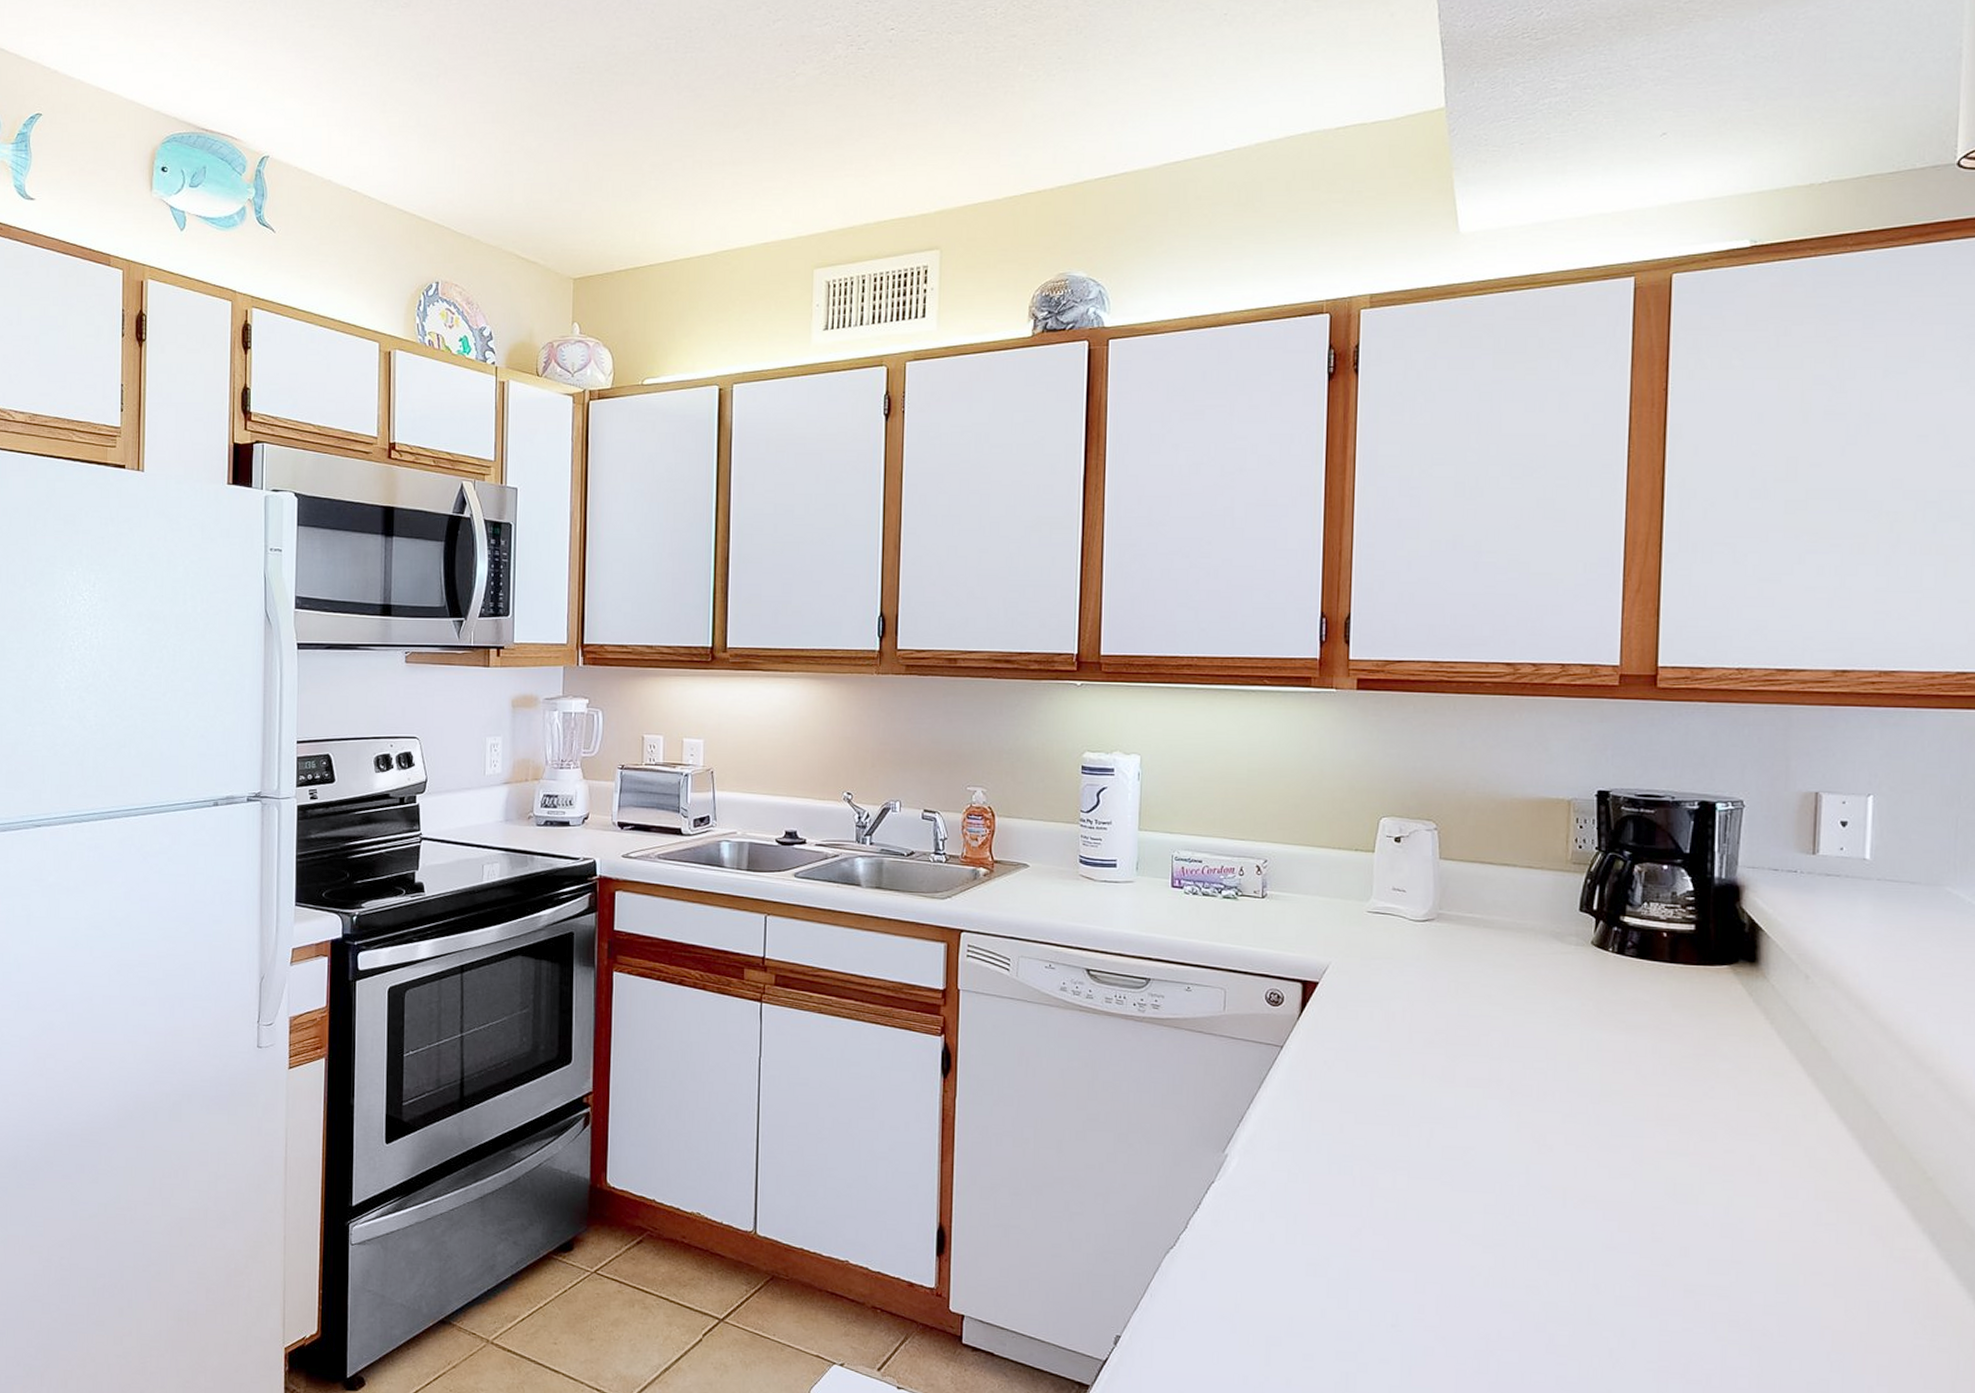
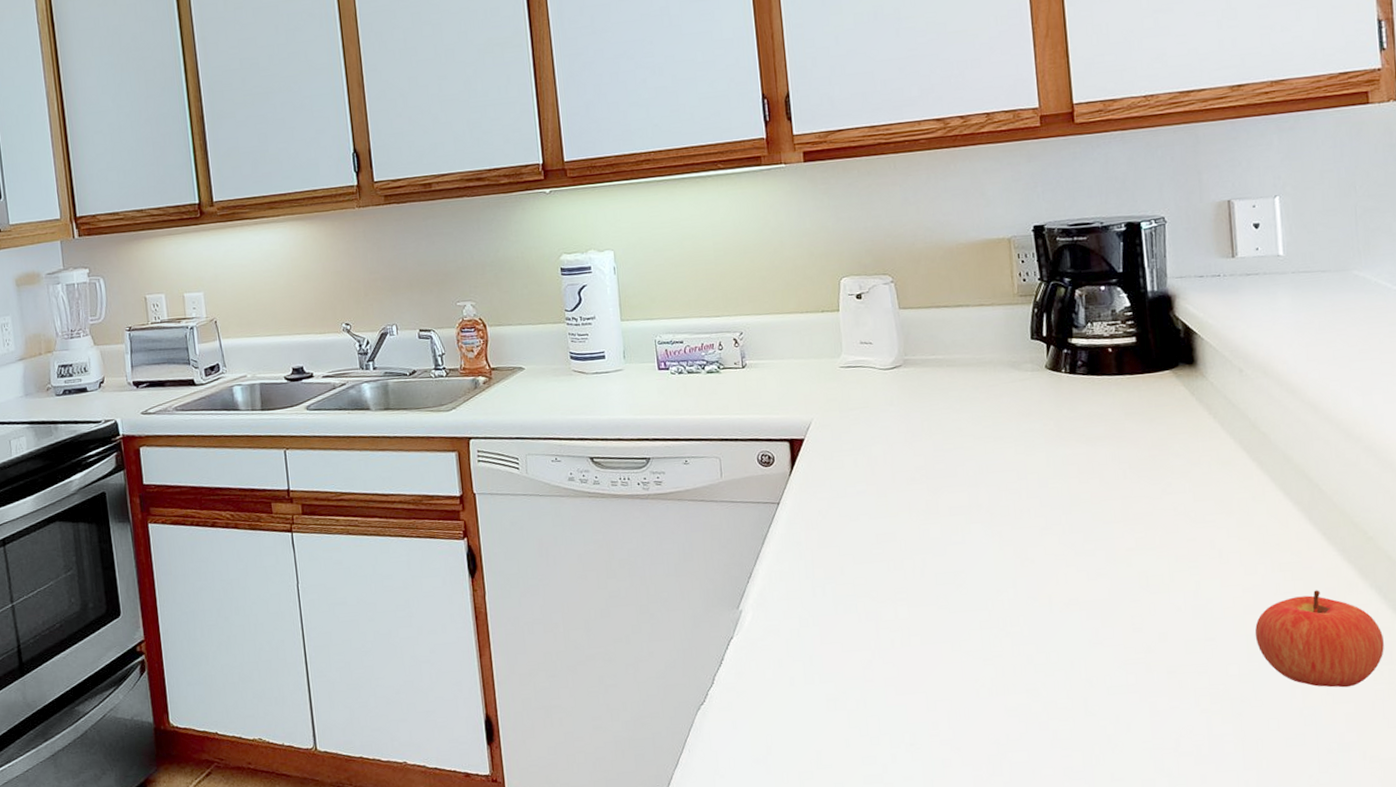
apple: none [1787,1226,1931,1337] -> present [1254,590,1384,688]

